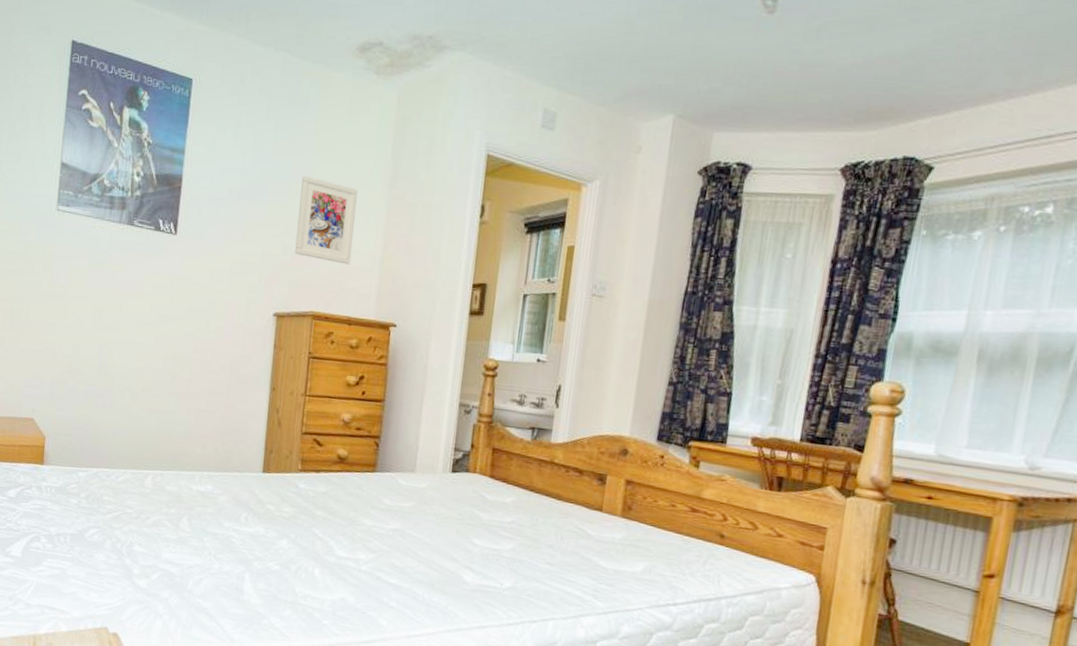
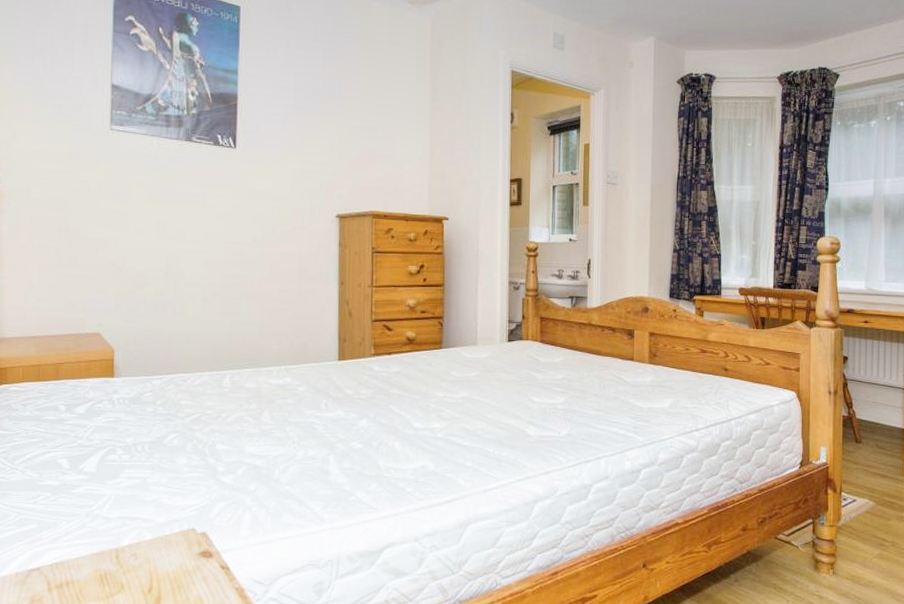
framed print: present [294,176,358,265] -> none [351,91,404,168]

